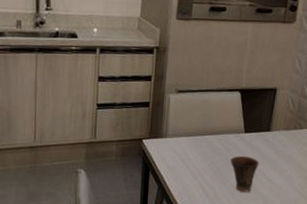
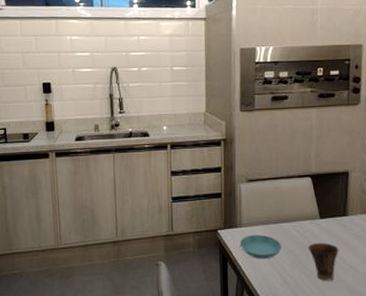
saucer: none [163,145,206,170] -> present [239,234,282,260]

